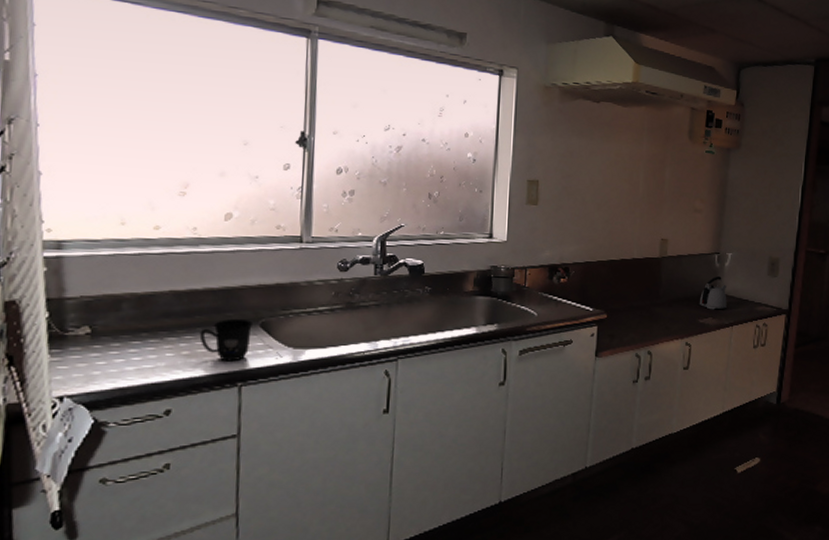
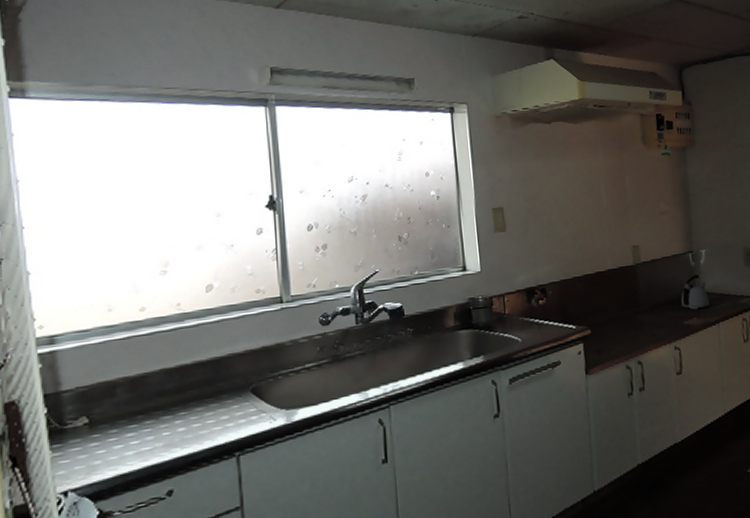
mug: present [199,318,254,362] -> none [193,387,245,433]

